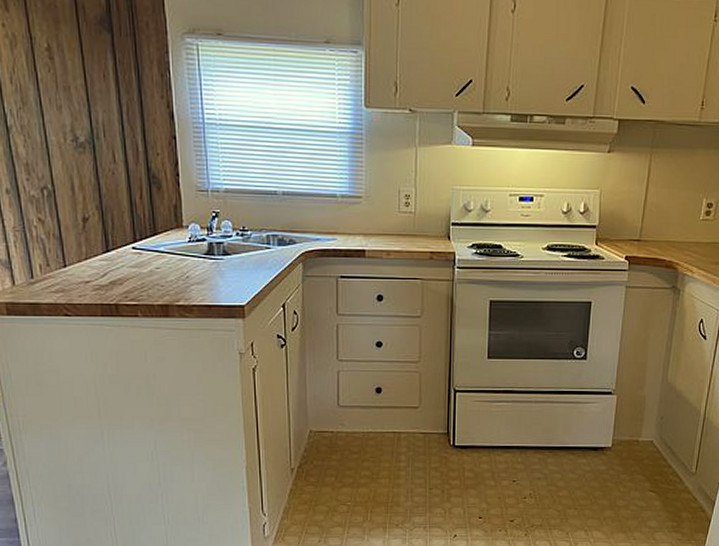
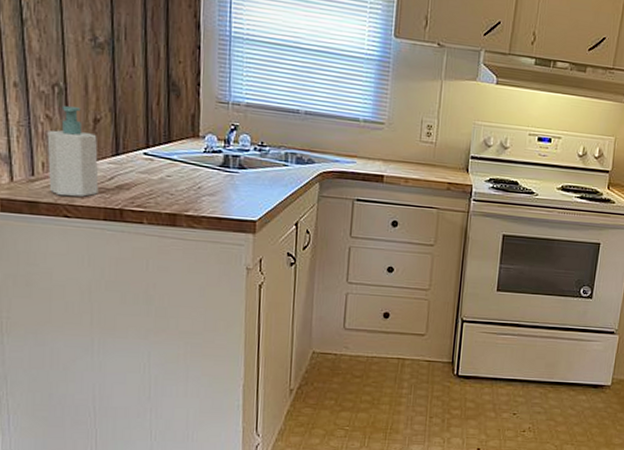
soap bottle: none [41,208,94,296] -> present [47,106,99,197]

